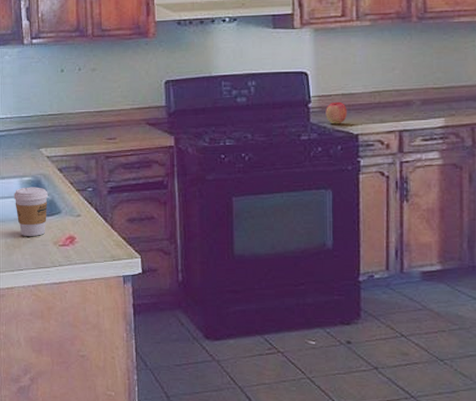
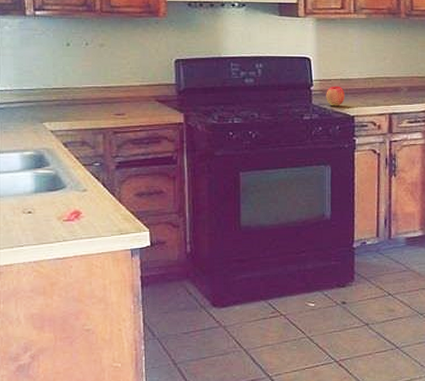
coffee cup: present [14,187,48,236] -> none [13,161,52,212]

